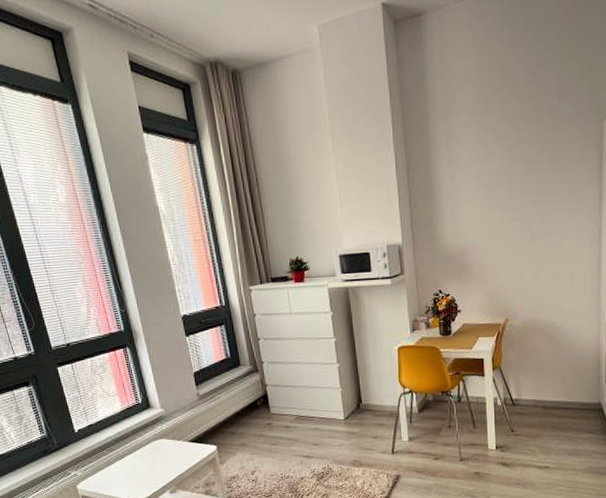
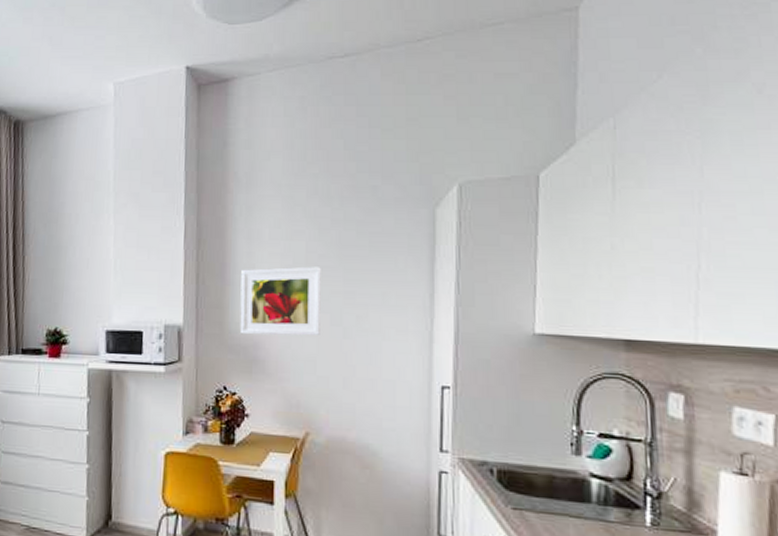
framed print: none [446,182,513,246] -> present [240,266,321,336]

